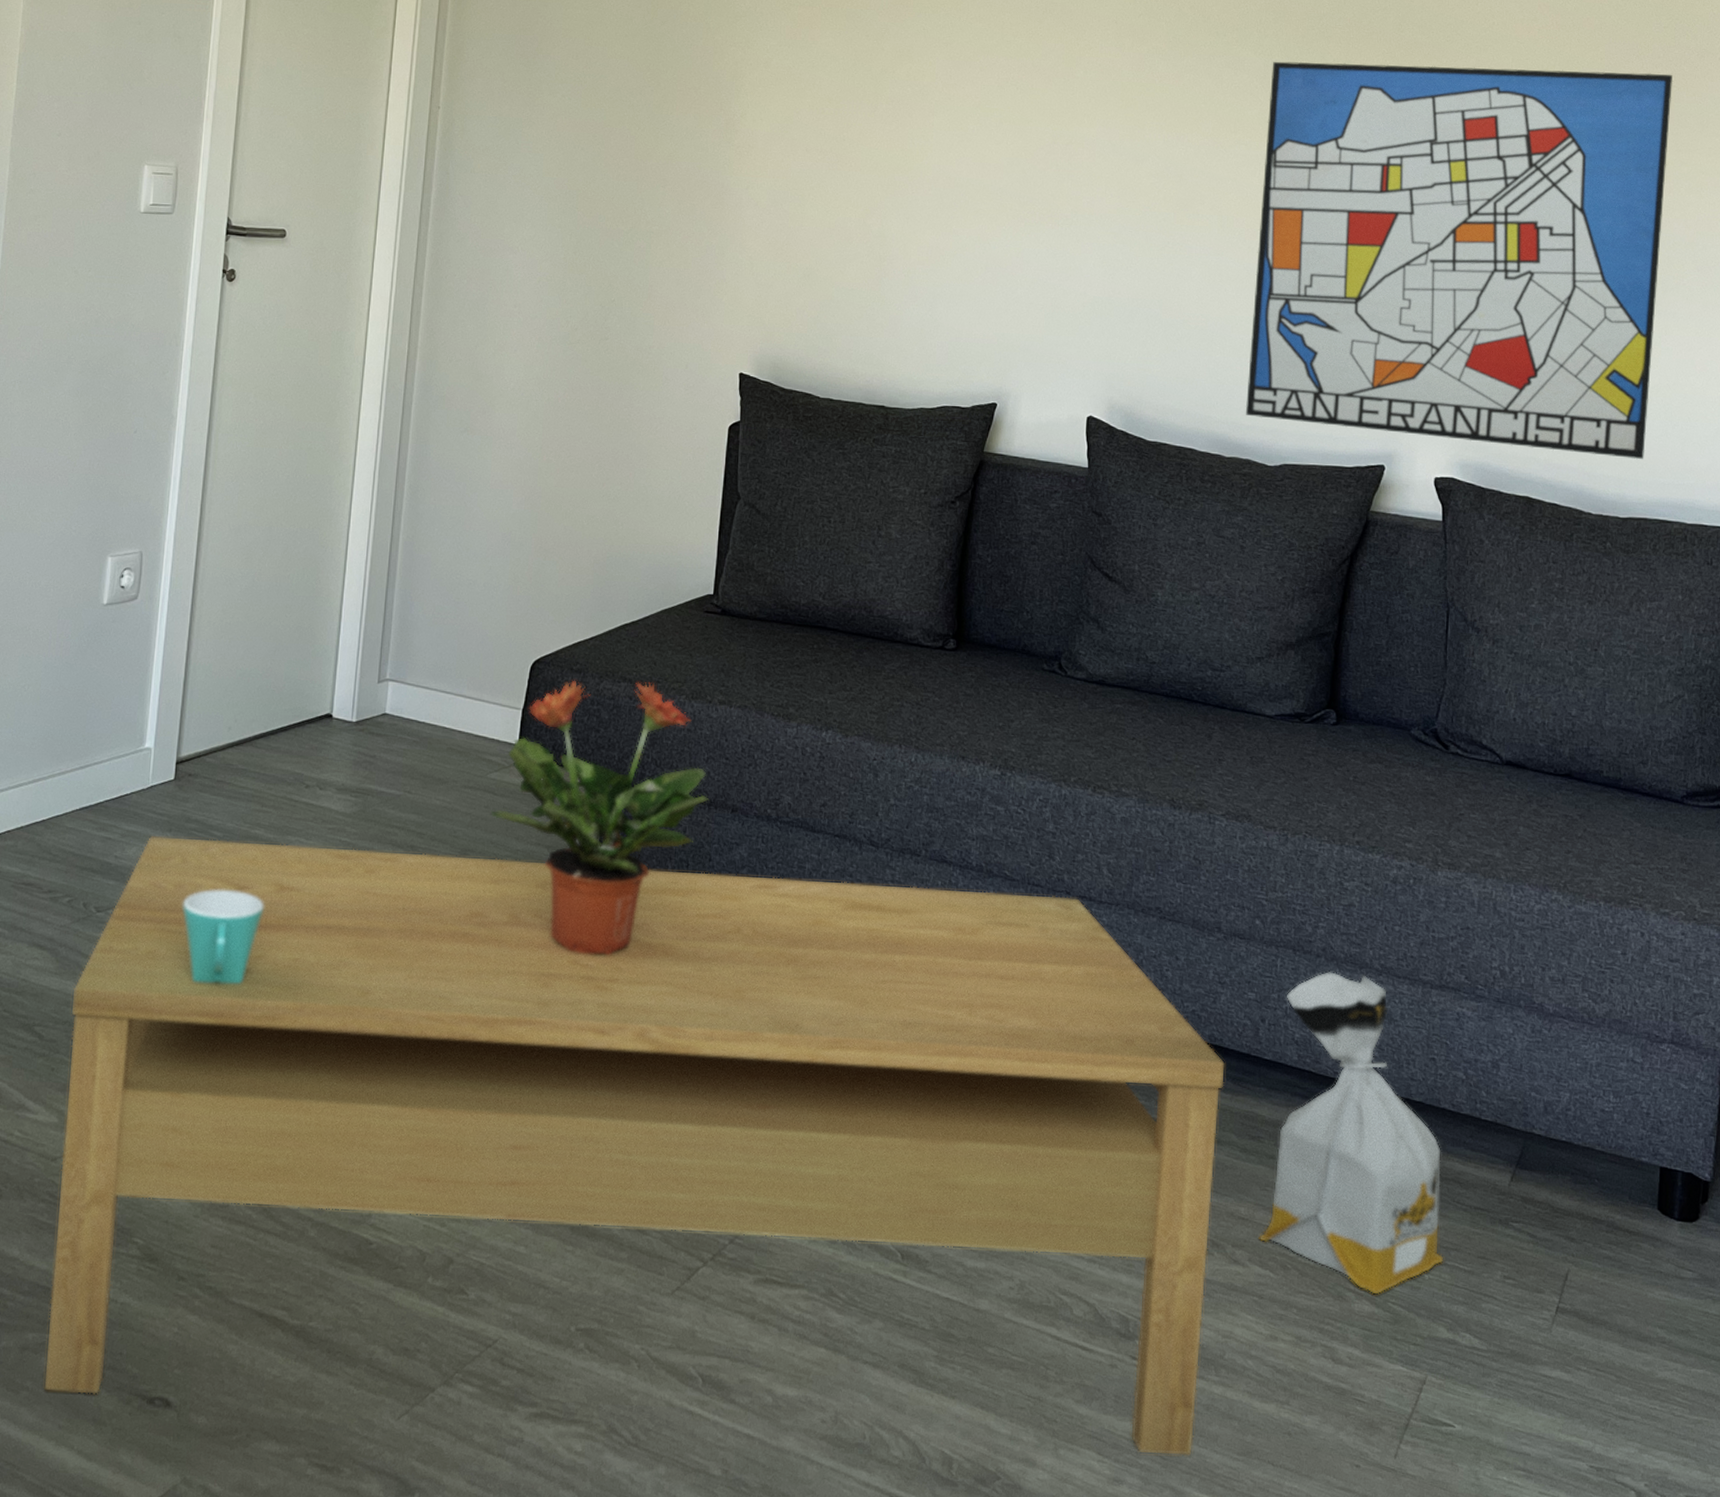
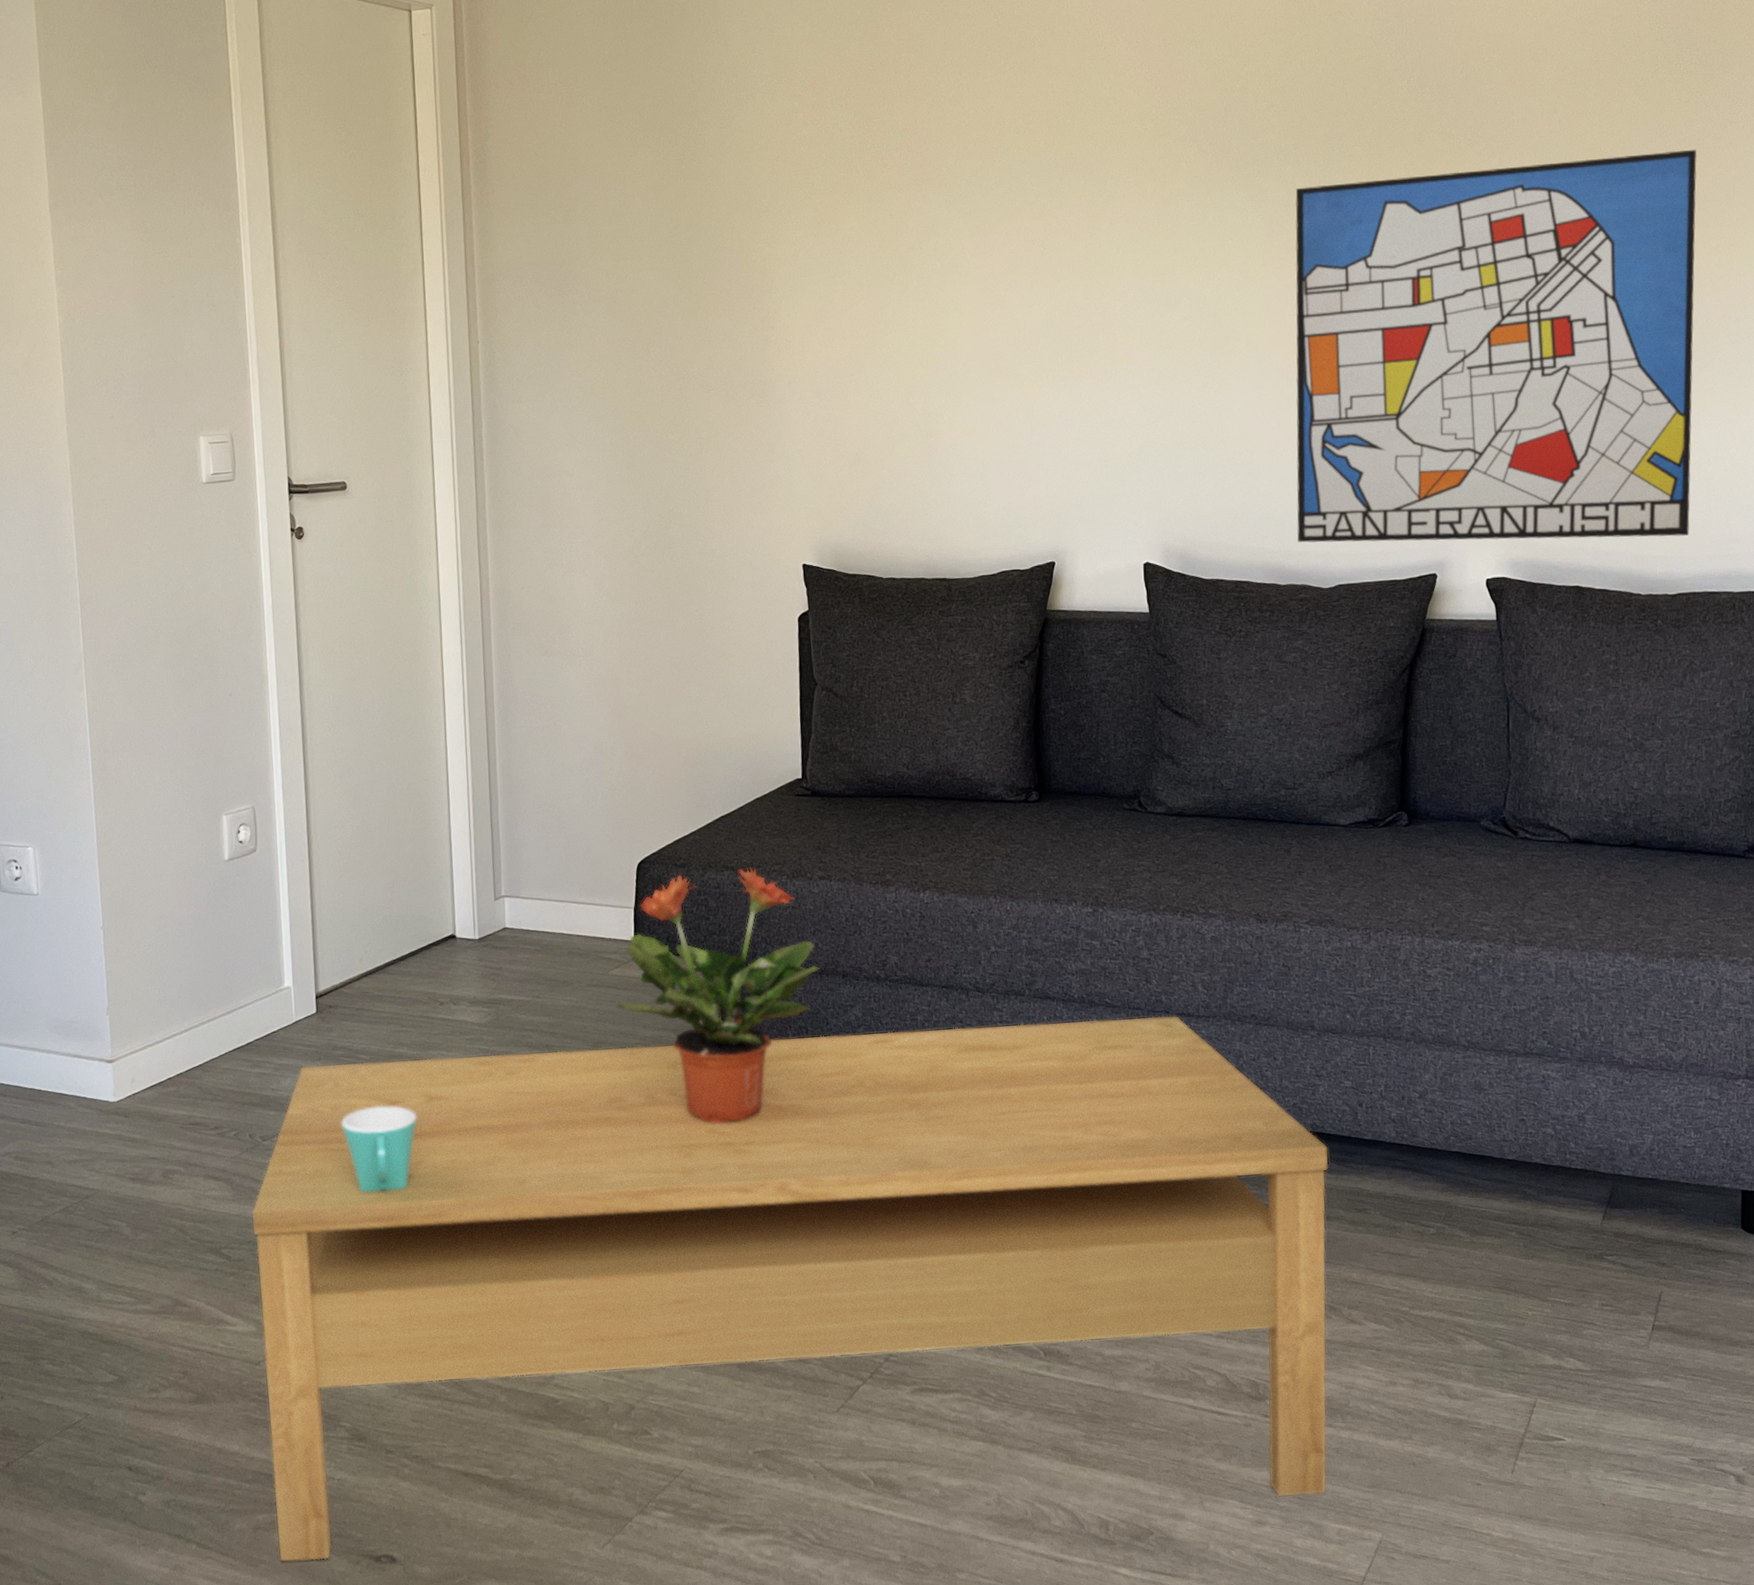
bag: present [1259,972,1444,1295] -> none [1372,1052,1545,1335]

